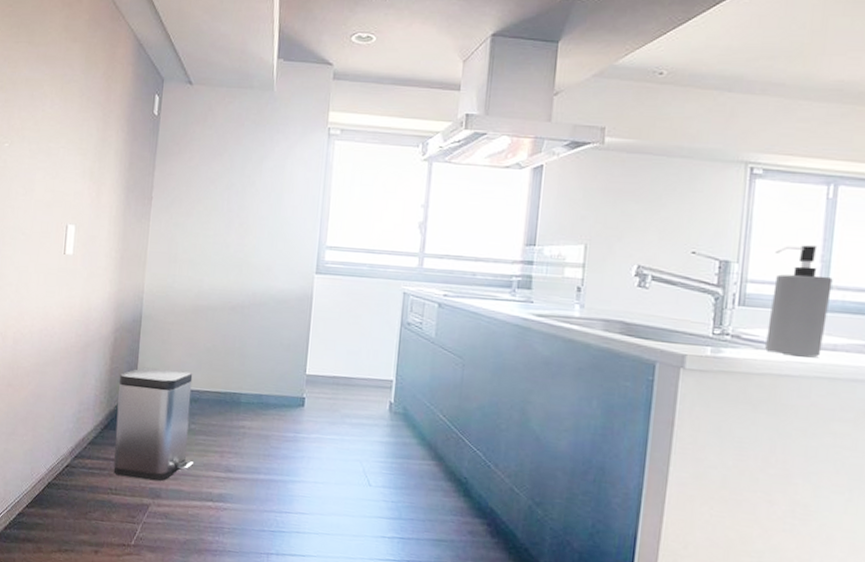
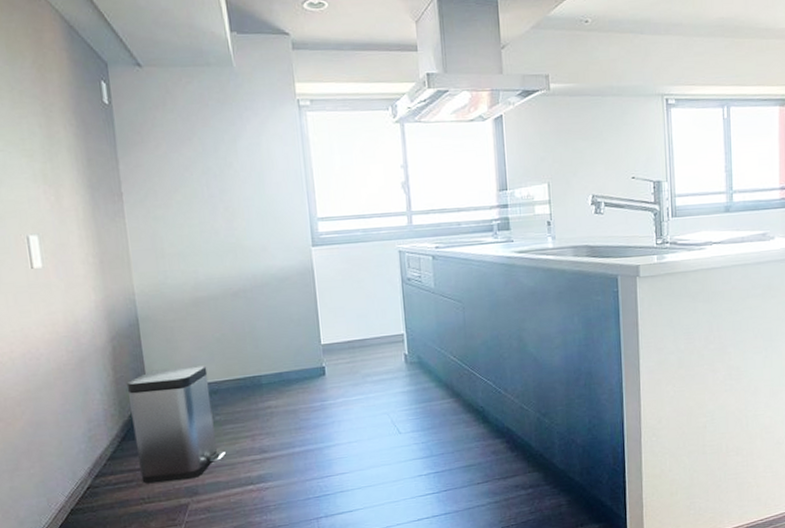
soap dispenser: present [765,245,833,358] -> none [693,159,735,252]

